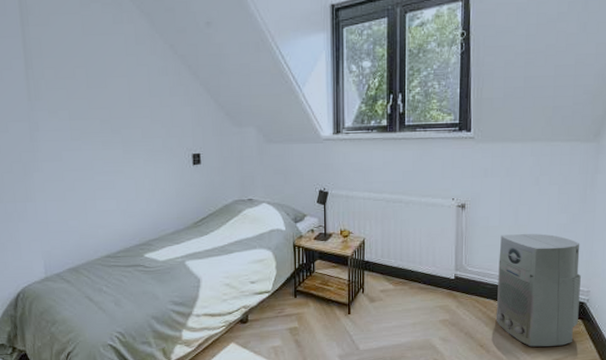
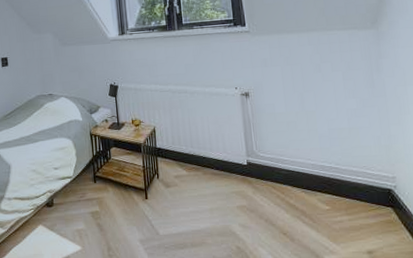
air purifier: present [495,234,581,347] -> none [289,119,388,236]

